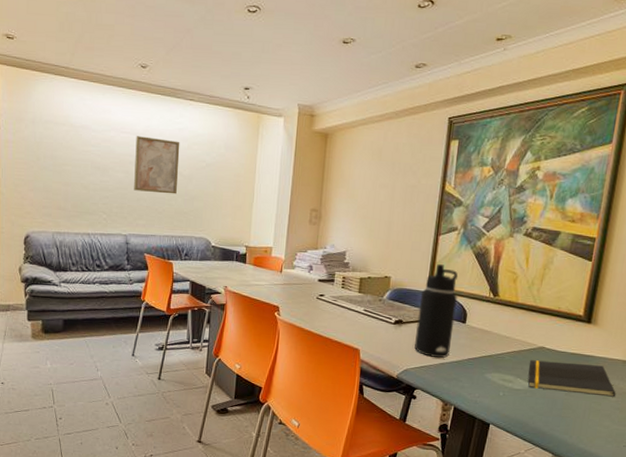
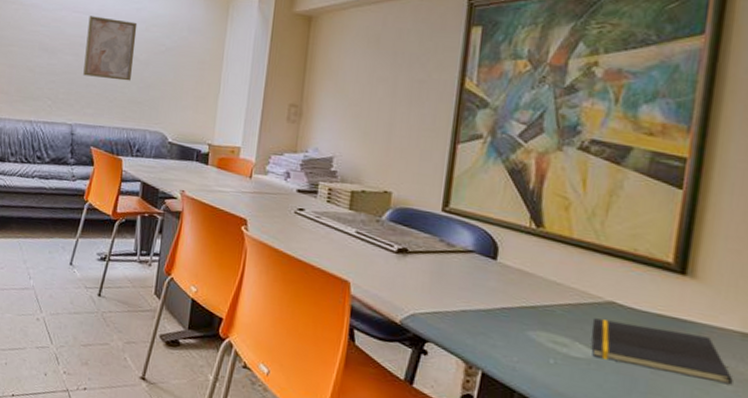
water bottle: present [414,264,459,358] -> none [425,180,485,304]

